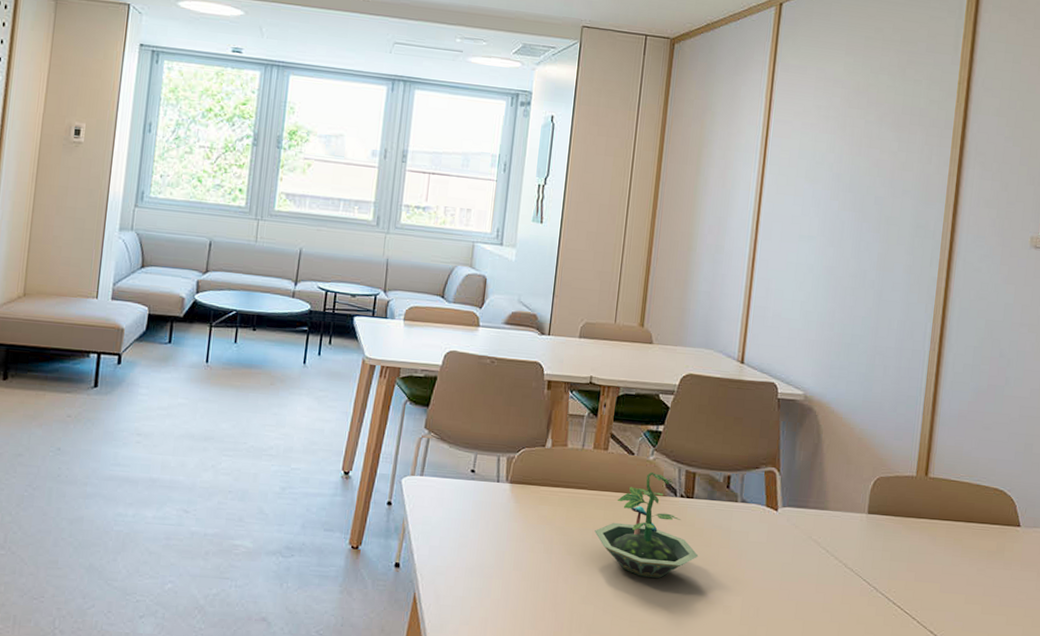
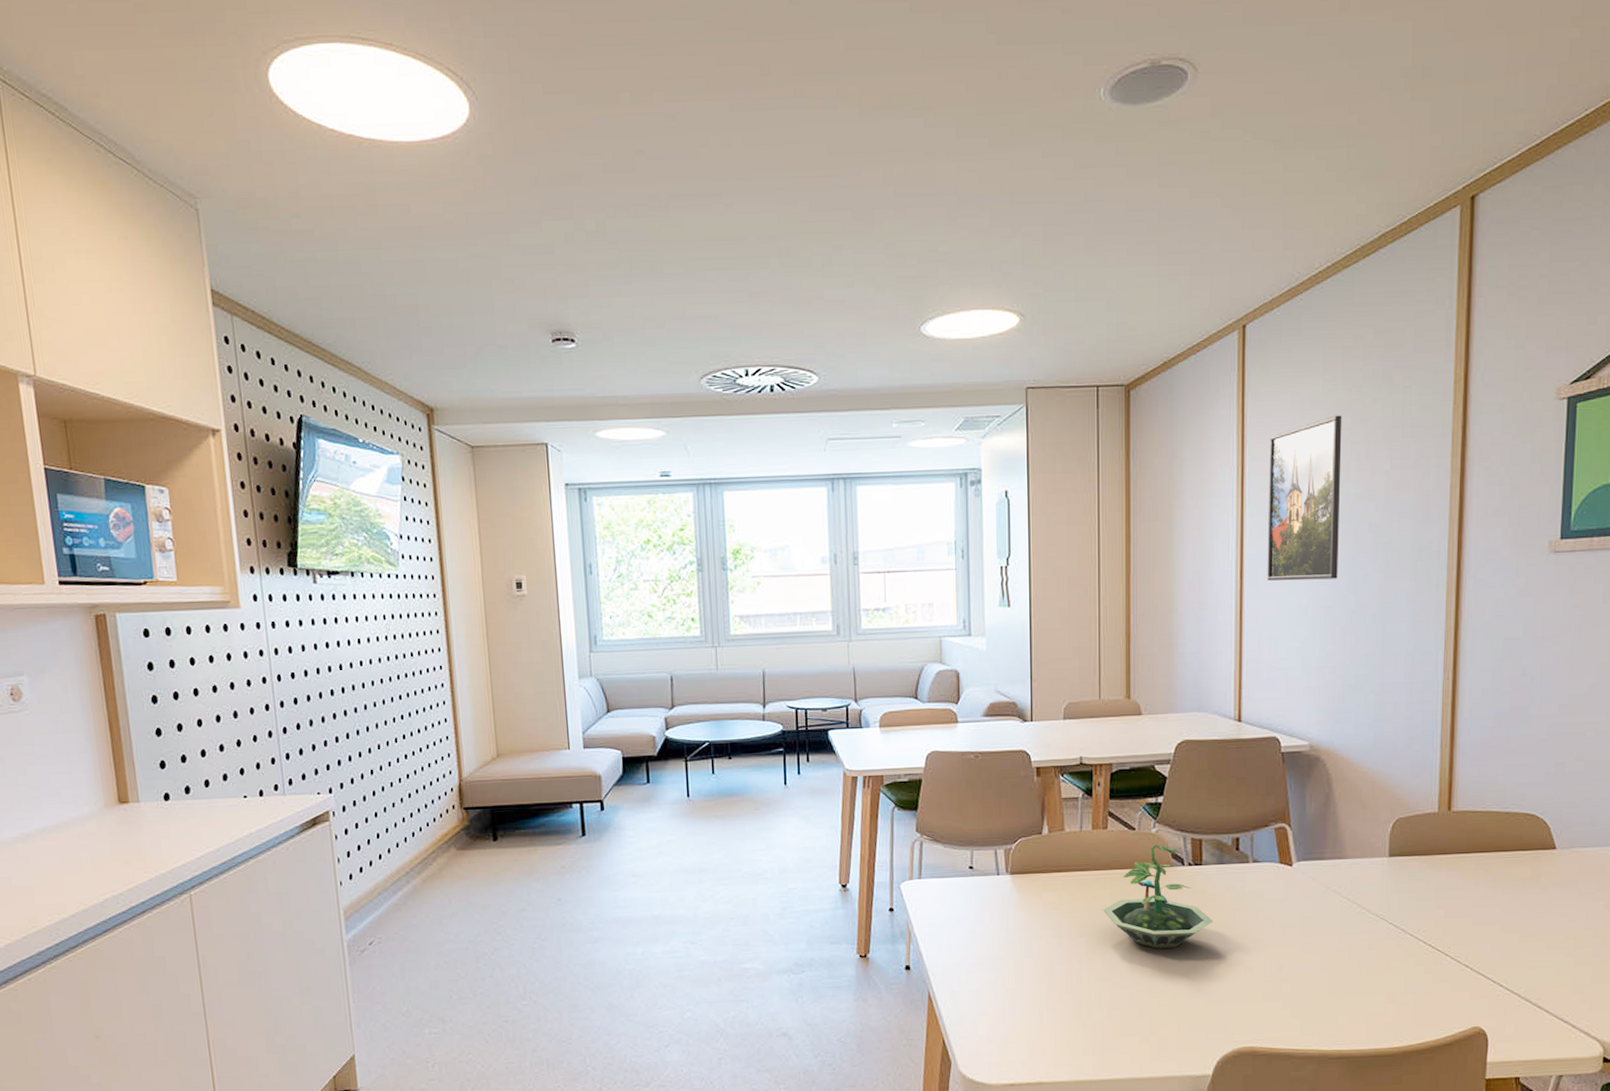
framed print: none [780,95,860,243] -> present [1267,415,1342,581]

